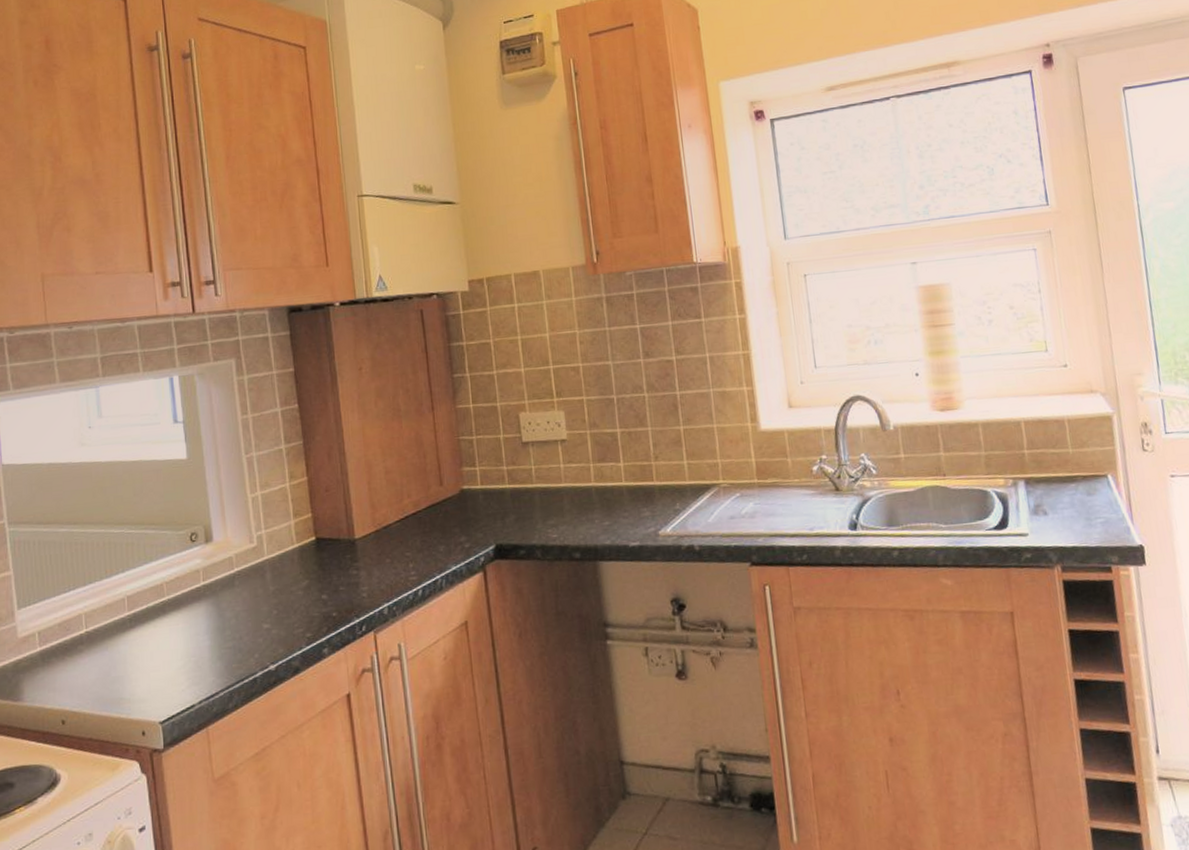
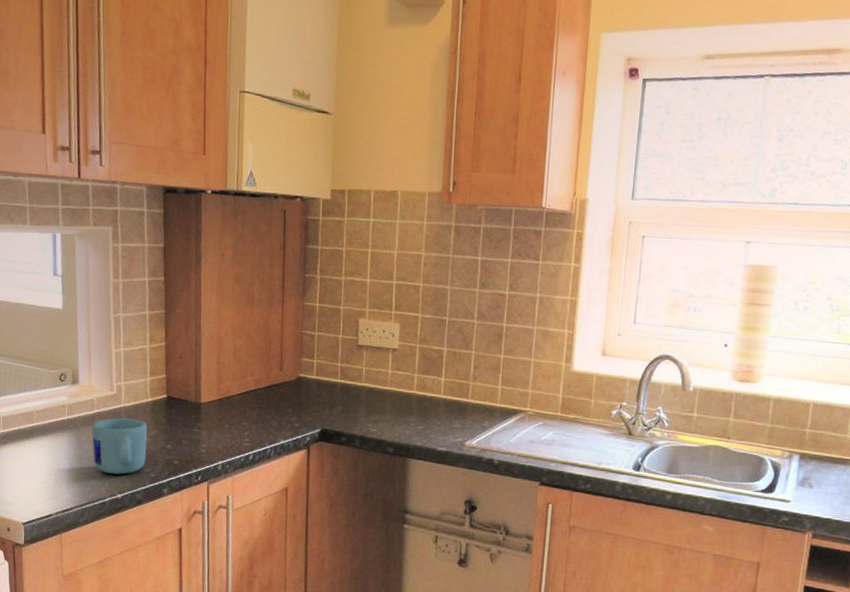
mug: none [233,571,299,643] -> present [92,418,148,475]

